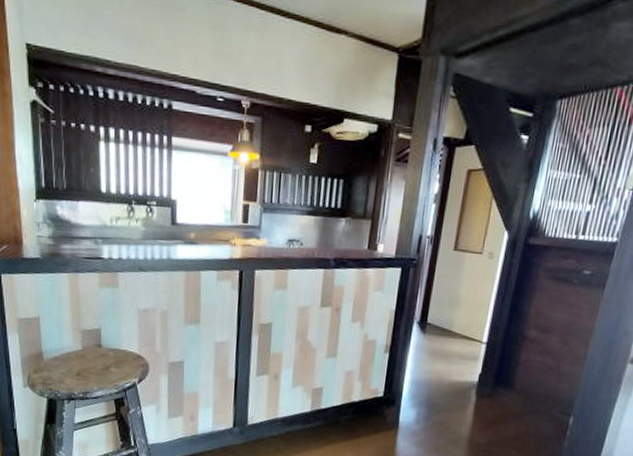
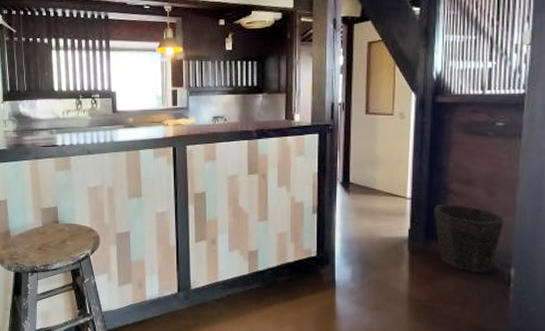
waste bin: none [505,350,572,421] -> present [434,203,503,273]

